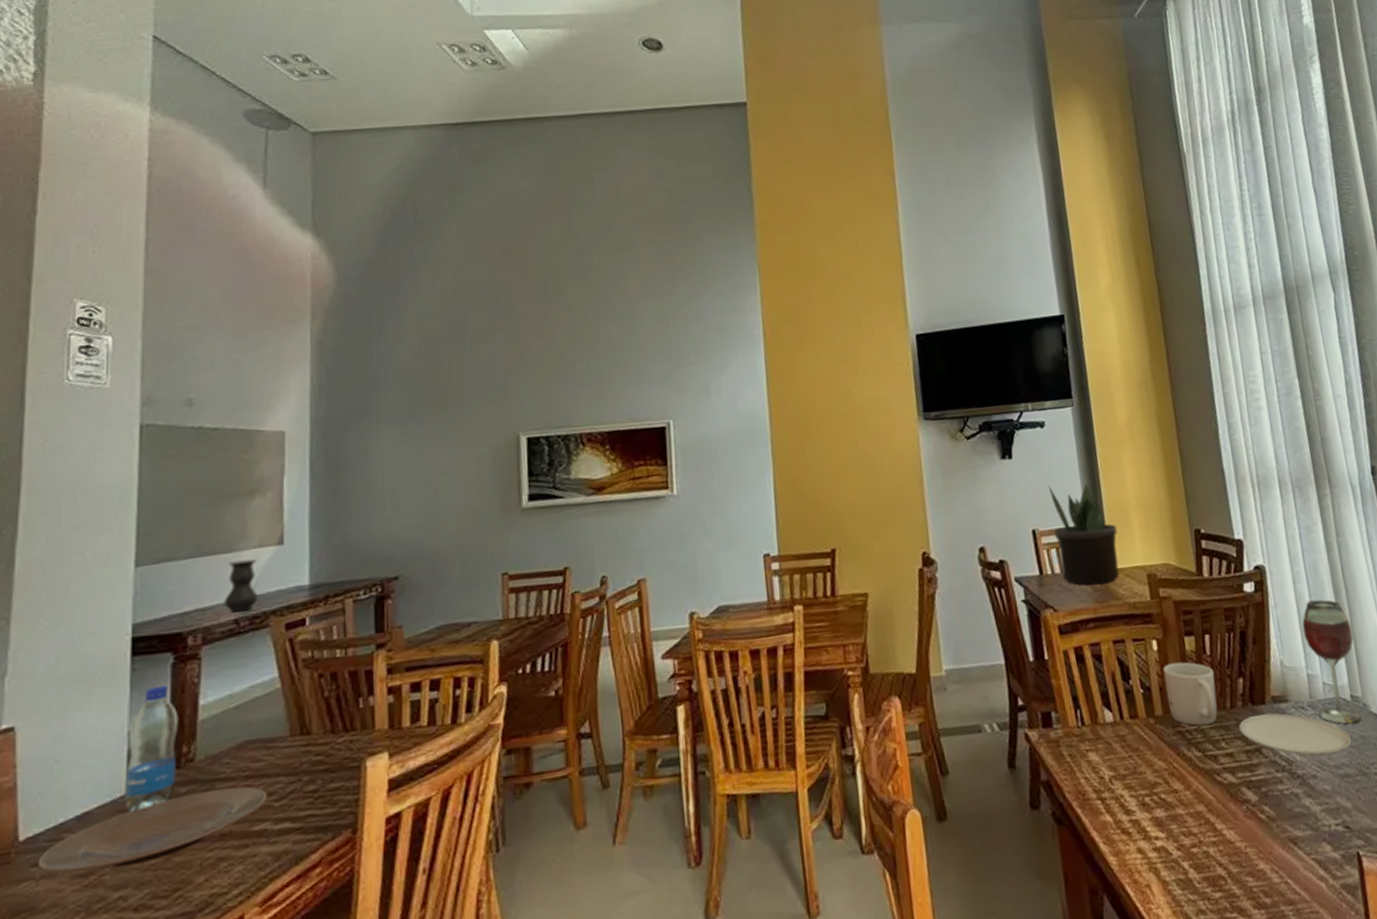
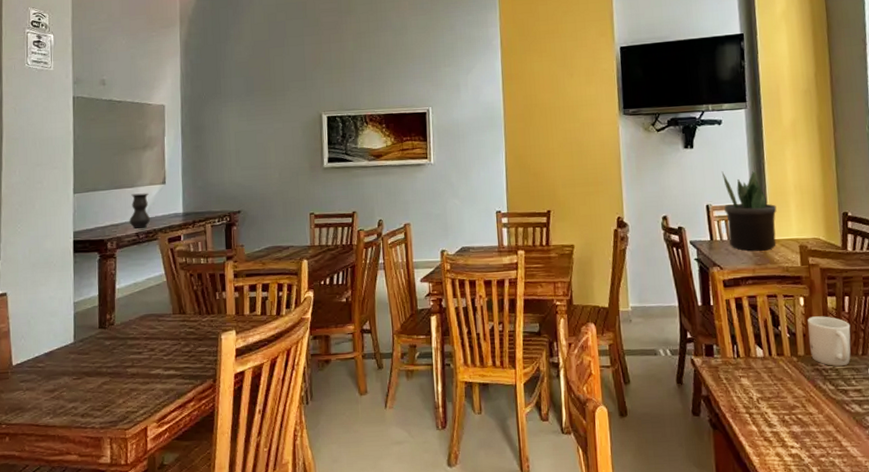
plate: present [38,786,268,874] -> none [24,344,160,389]
bottle: present [124,684,179,813] -> none [73,273,104,354]

